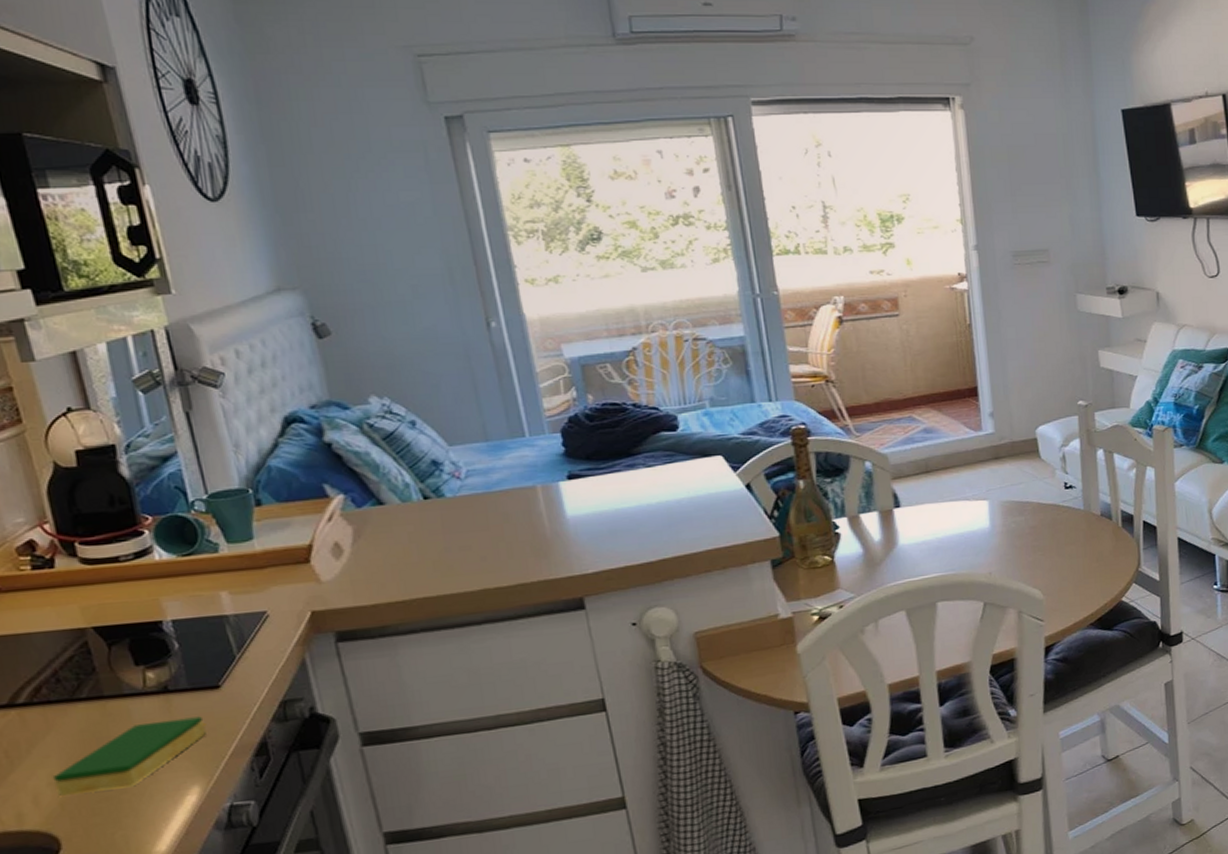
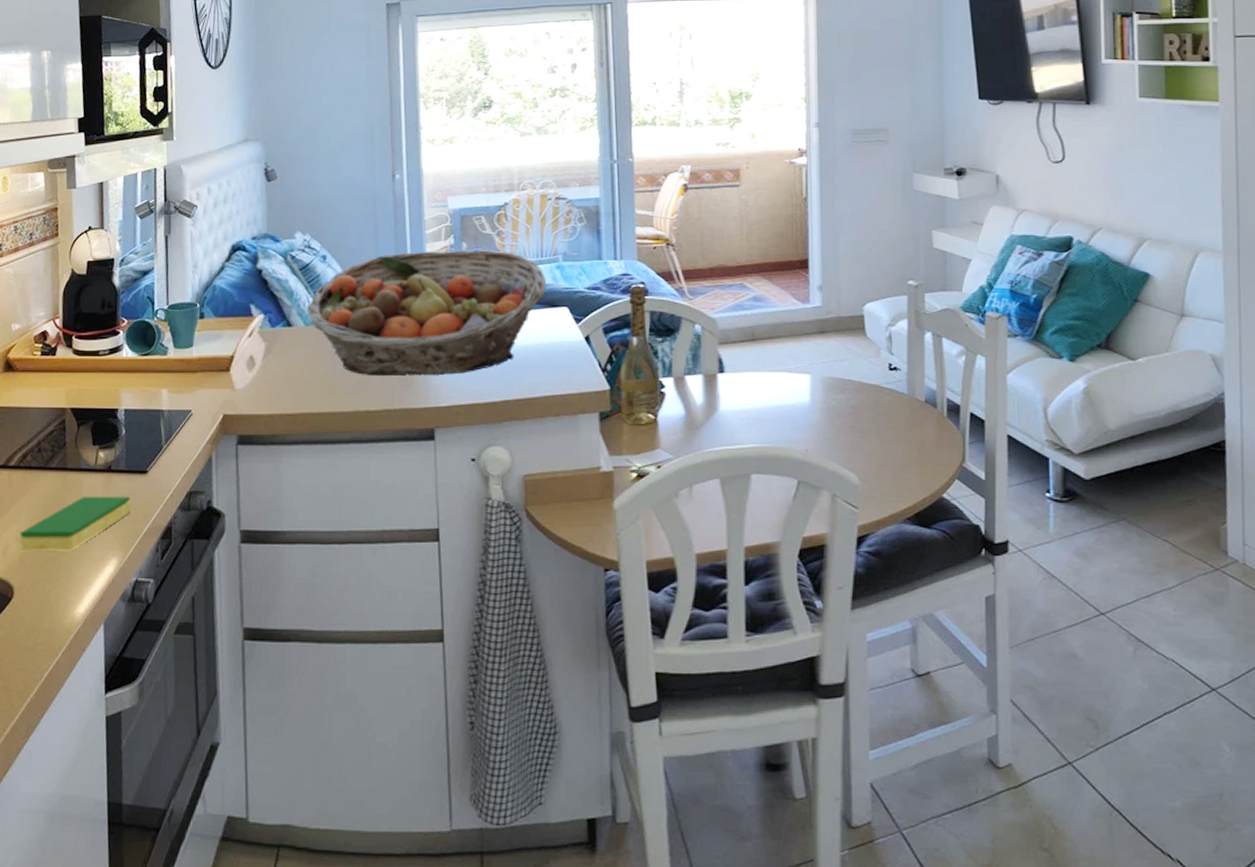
fruit basket: none [400,401,695,550] -> present [307,250,547,377]

